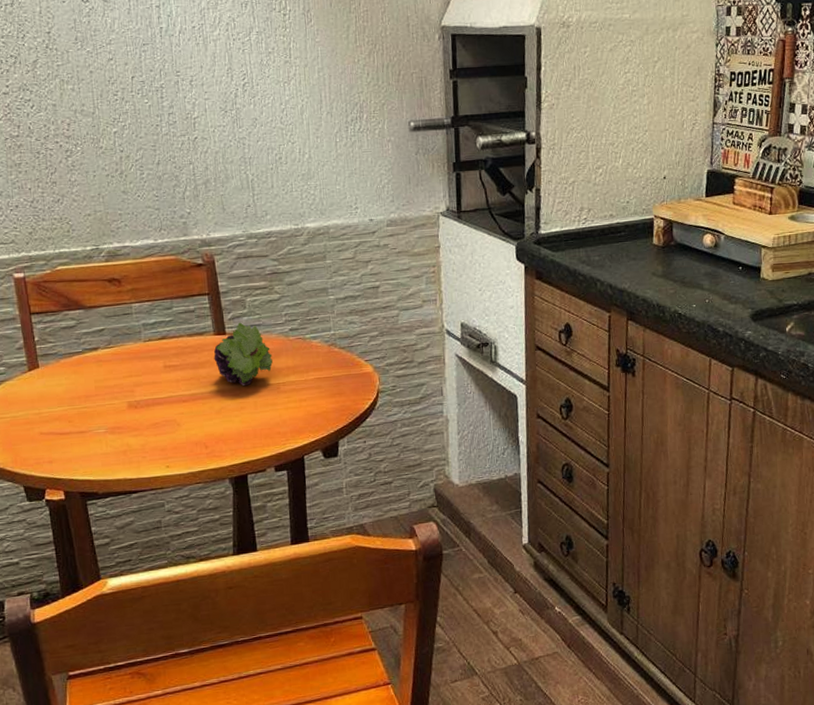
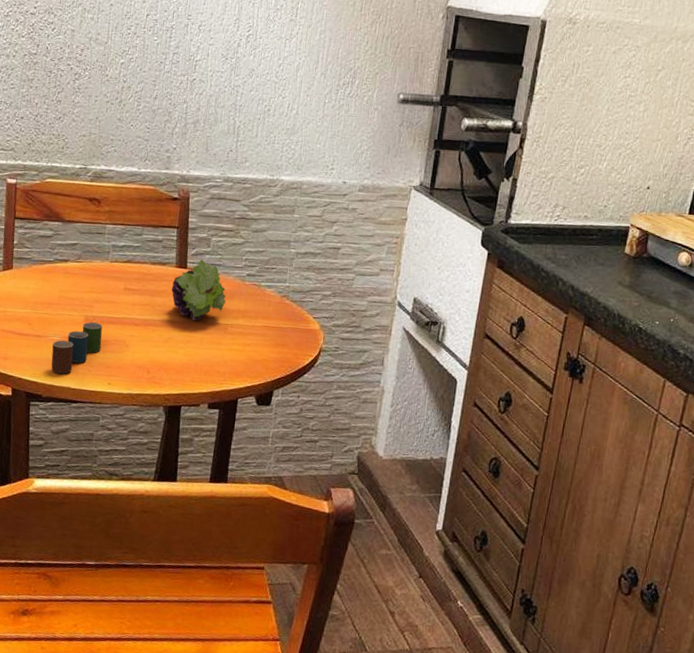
cup: none [99,406,152,466] -> present [51,321,103,374]

